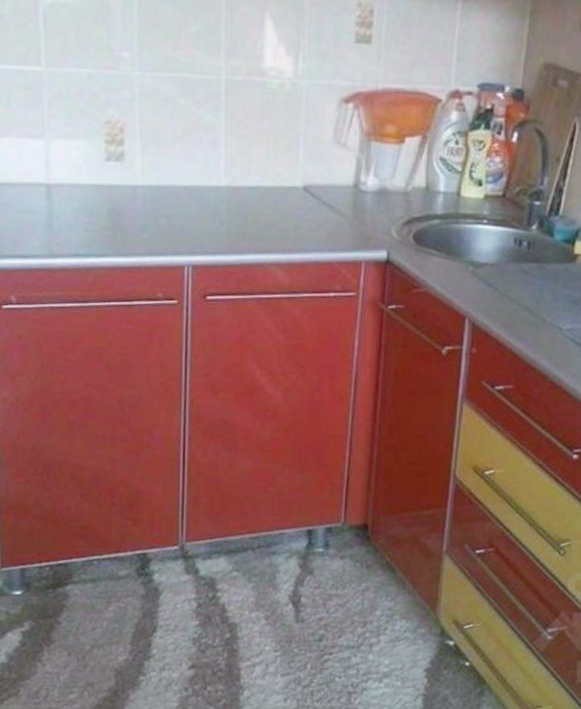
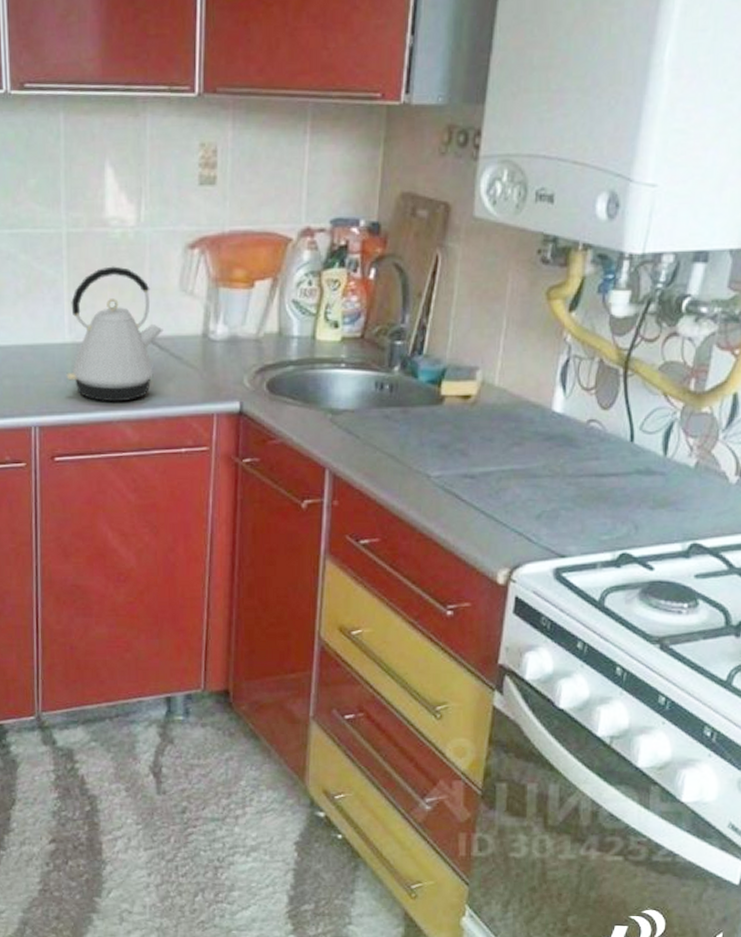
kettle: none [219,115,317,246] -> present [65,266,164,402]

